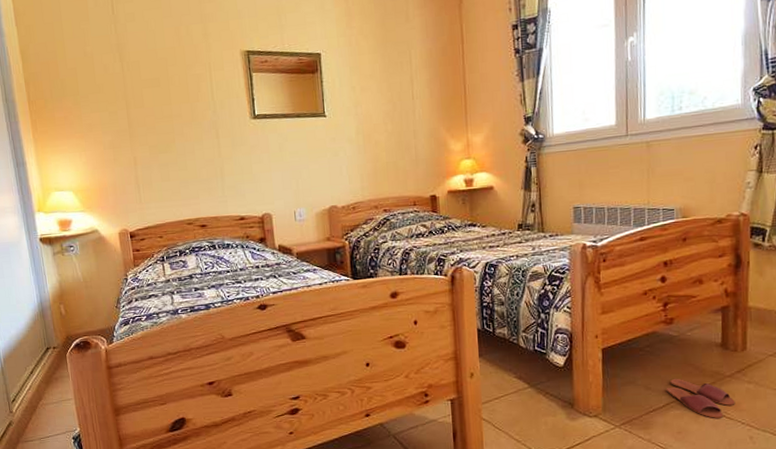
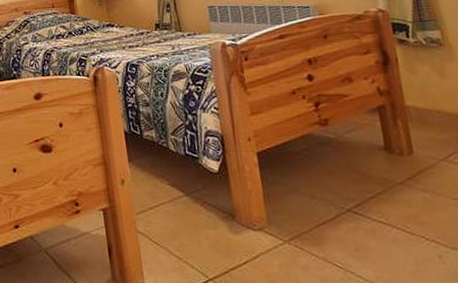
slippers: present [666,378,735,418] -> none [333,185,414,233]

